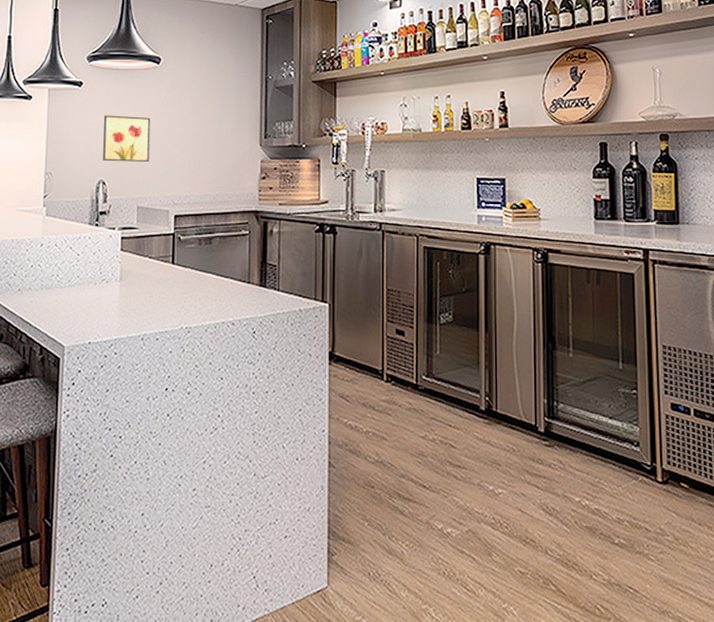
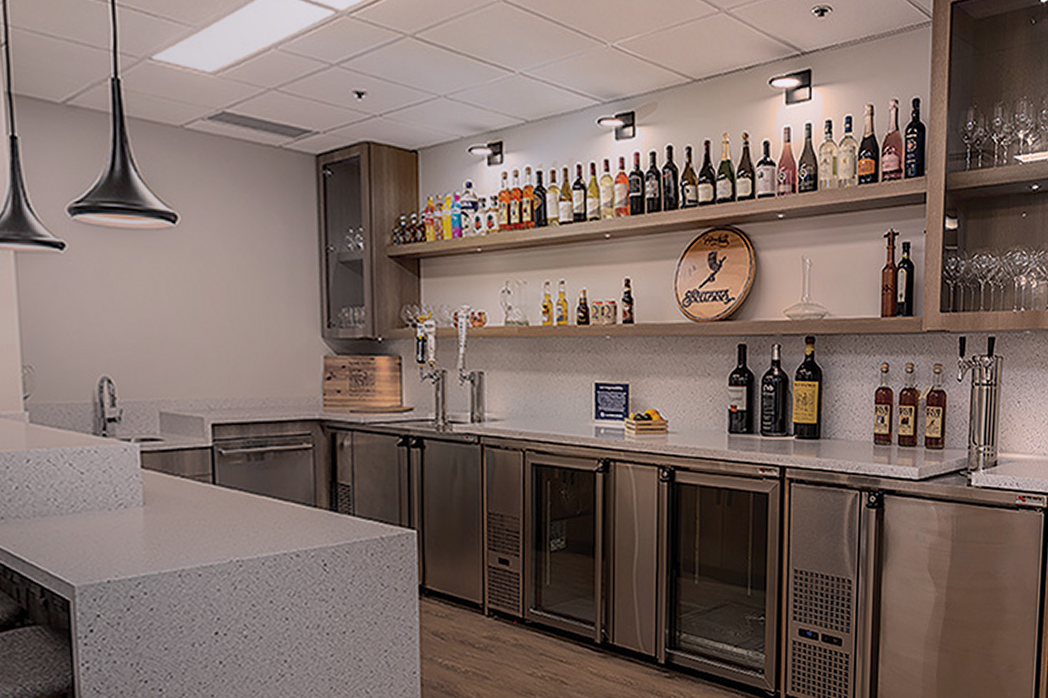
wall art: present [103,115,151,162] -> none [100,290,171,354]

